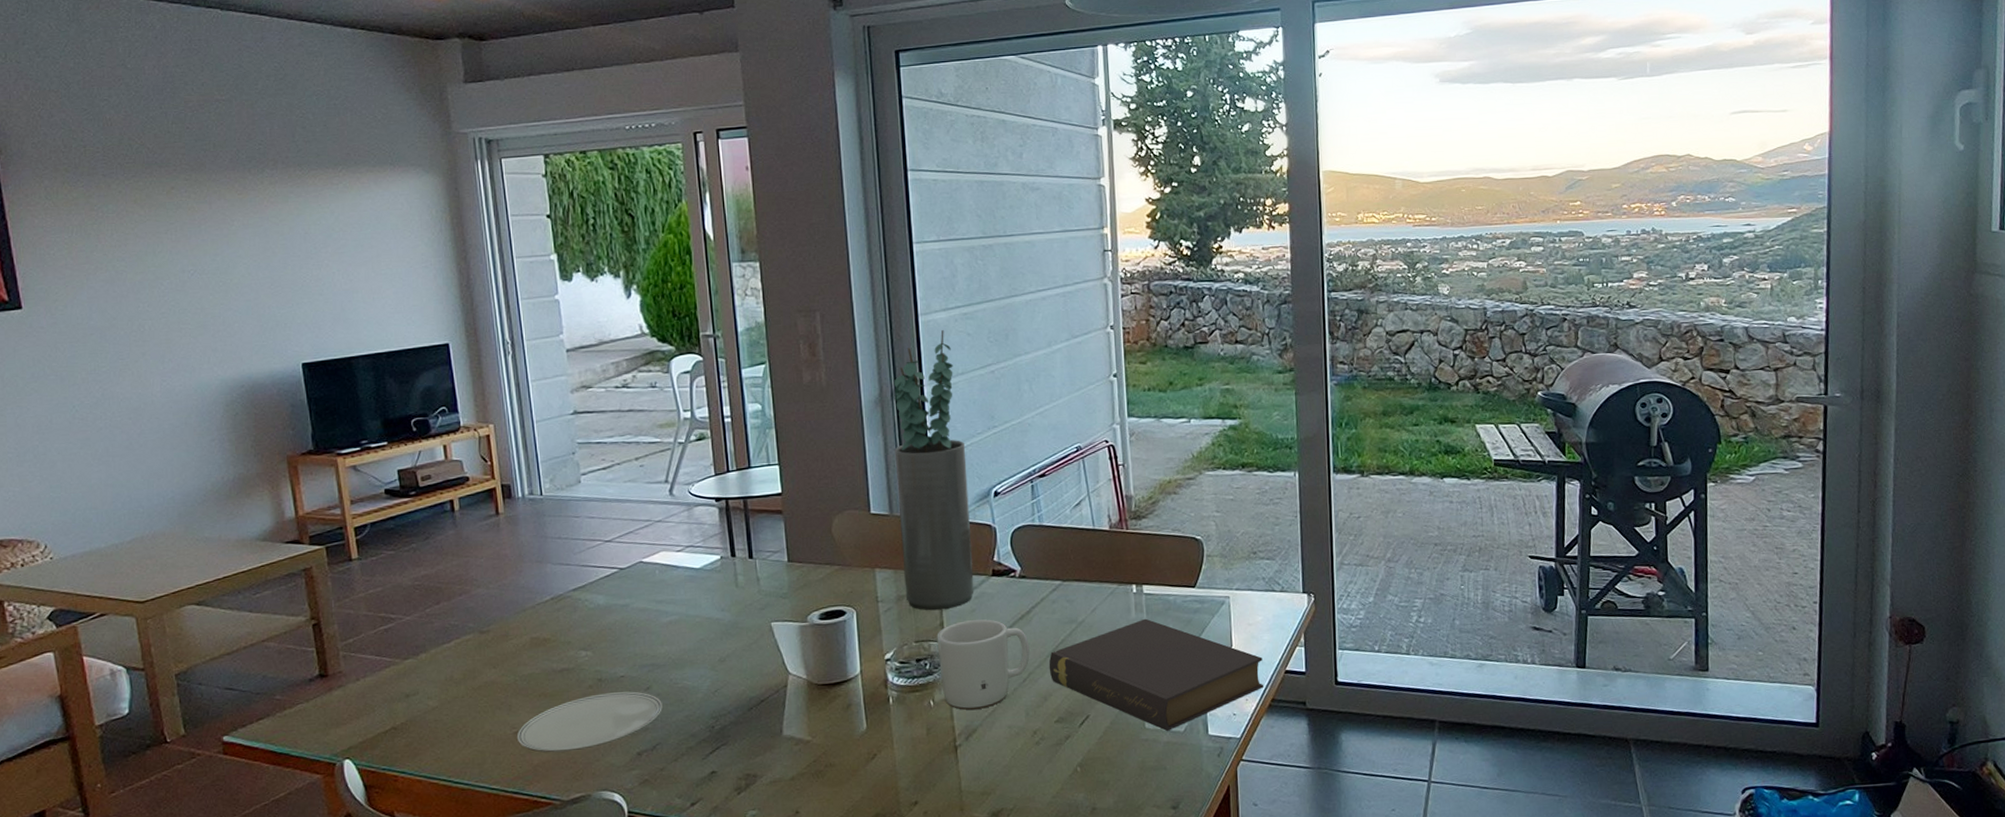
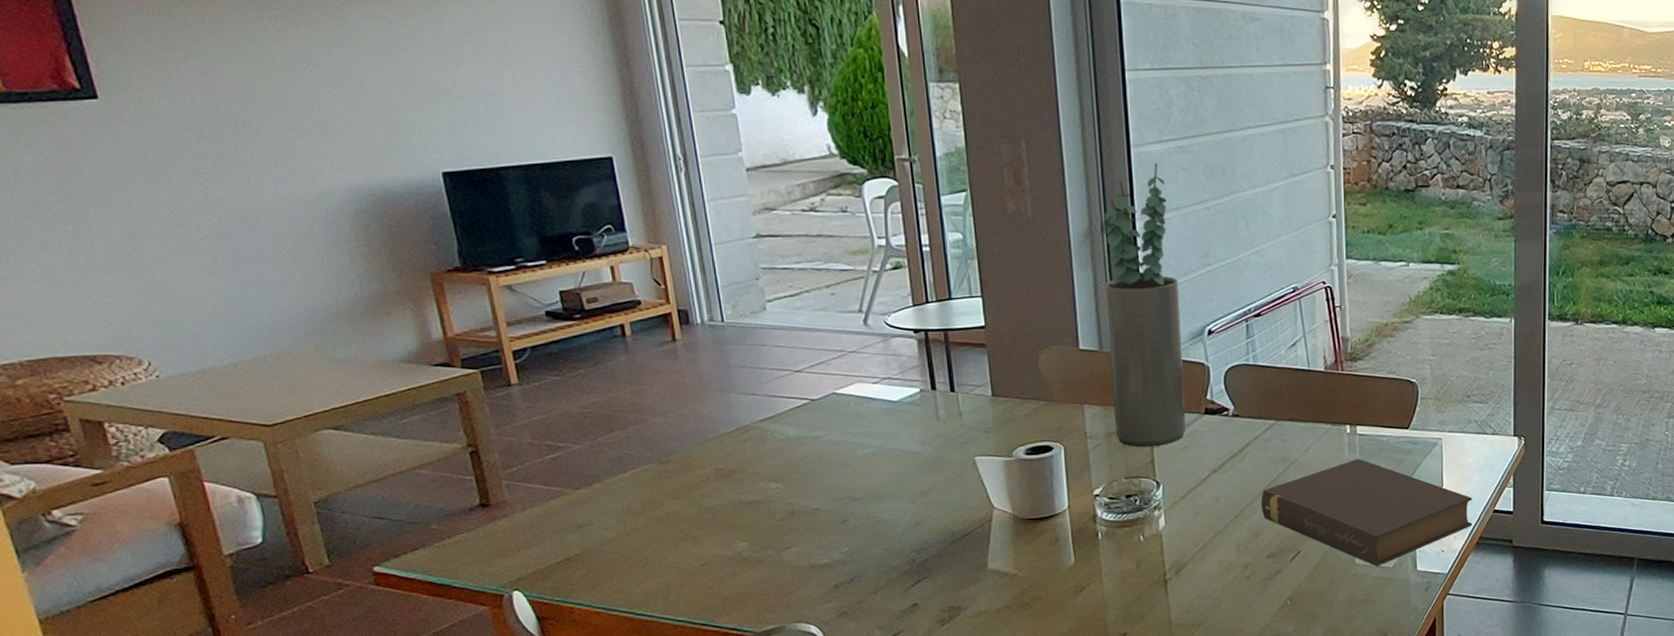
plate: present [516,691,662,753] -> none [703,524,860,585]
mug: present [936,618,1030,710] -> none [1147,456,1242,545]

